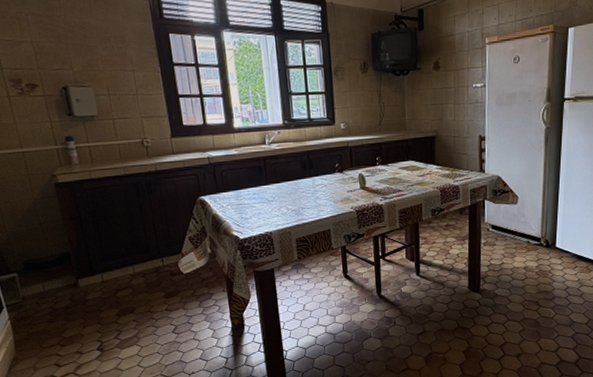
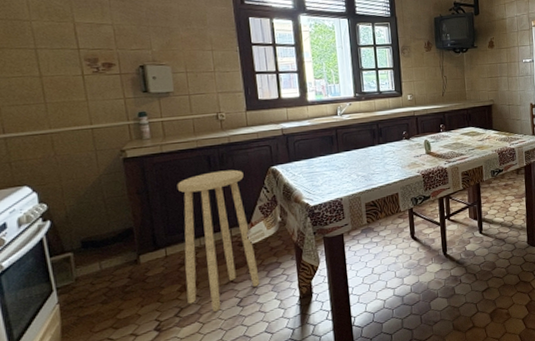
stool: none [107,198,193,338] -> present [177,169,260,313]

